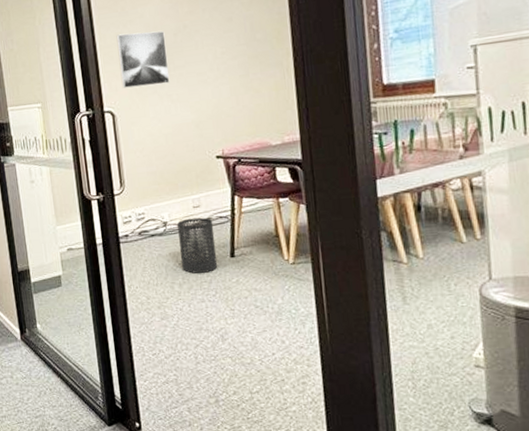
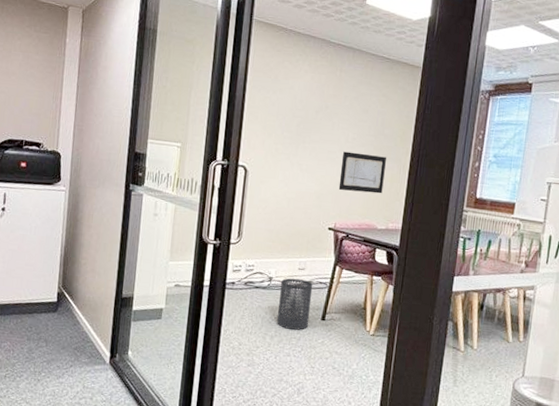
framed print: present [116,31,170,88] -> none [259,98,308,154]
wall art: none [214,64,269,113] -> present [338,151,386,194]

